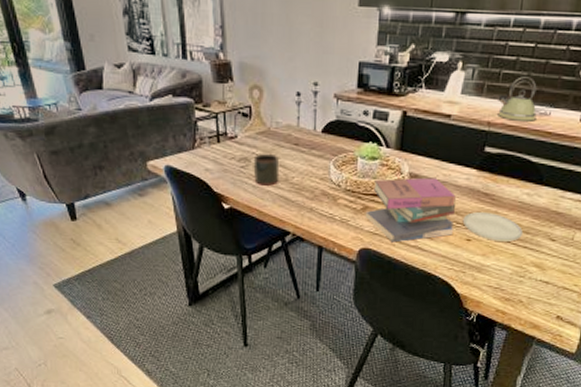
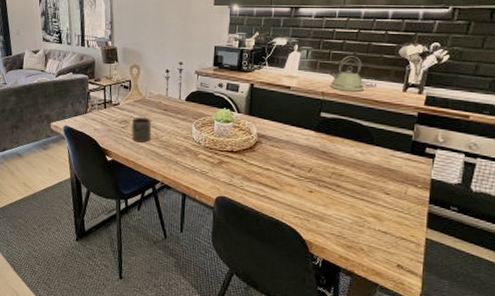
books: present [365,177,456,243] -> none [221,137,298,192]
plate: present [462,211,524,242] -> none [304,167,360,194]

